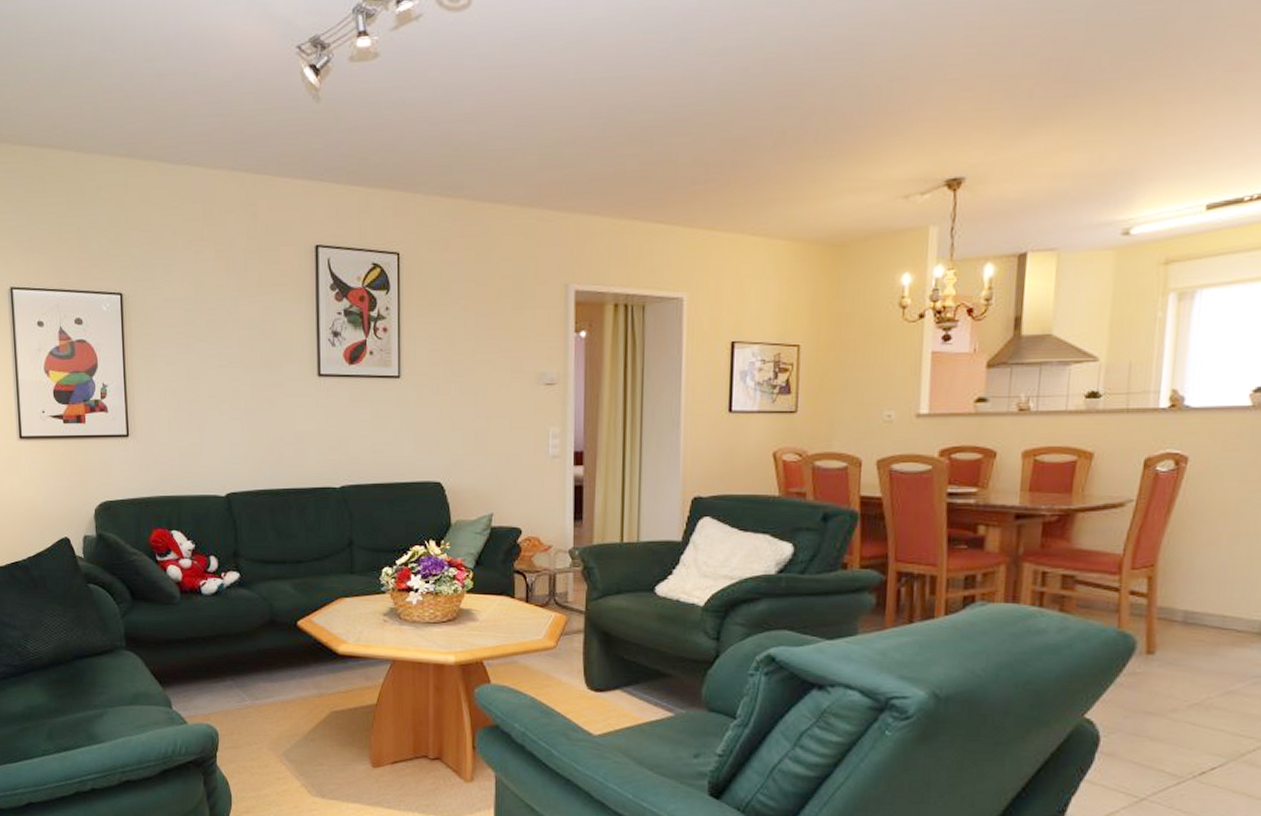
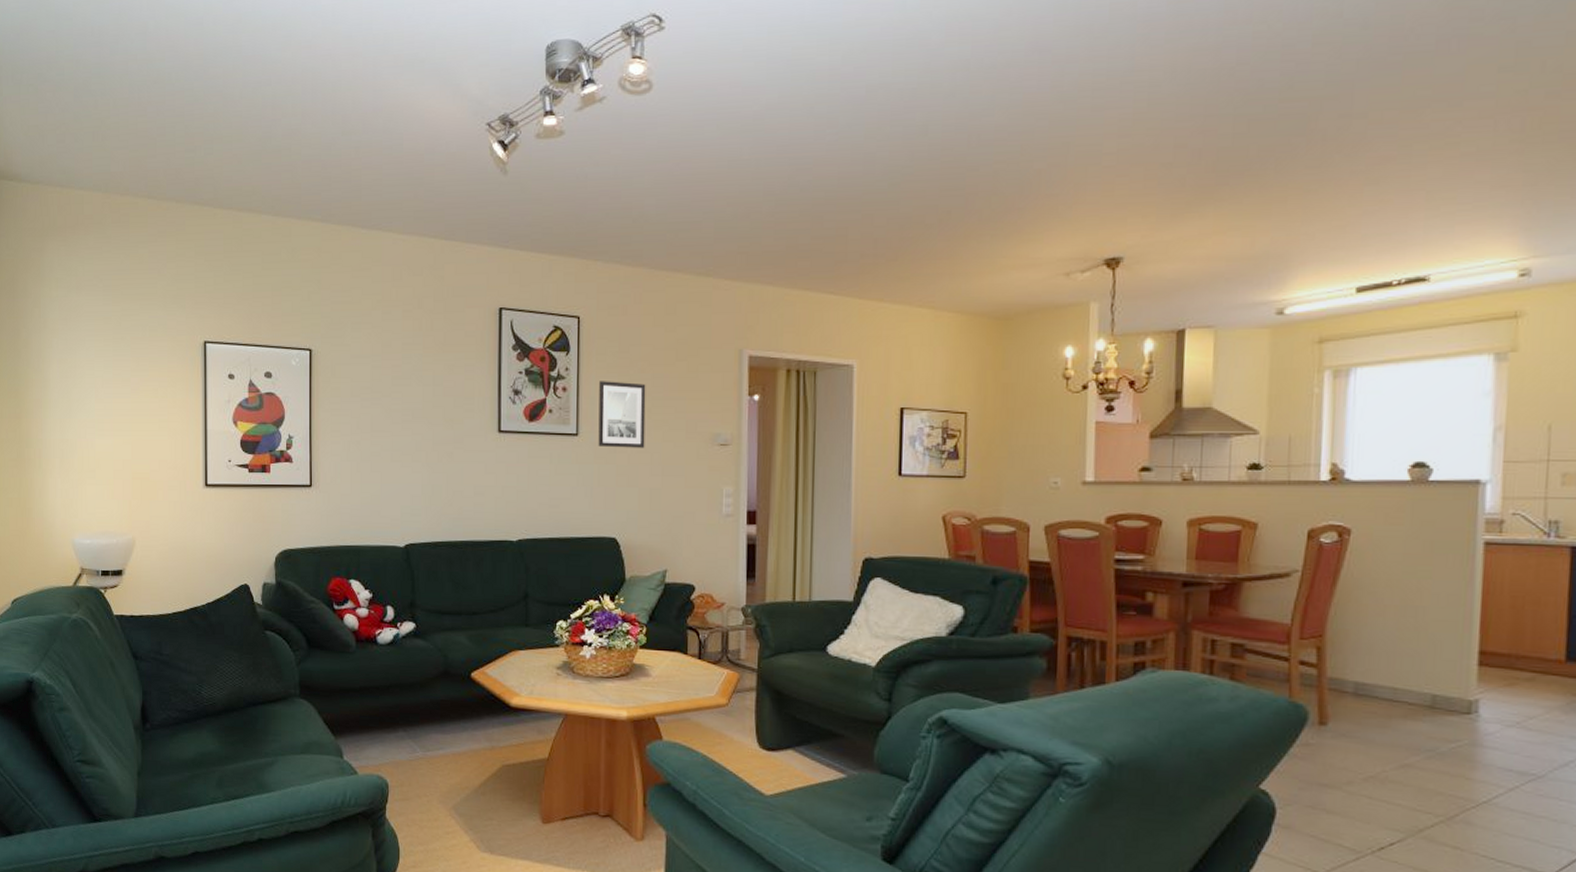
wall art: none [421,320,469,390] -> present [598,381,646,448]

